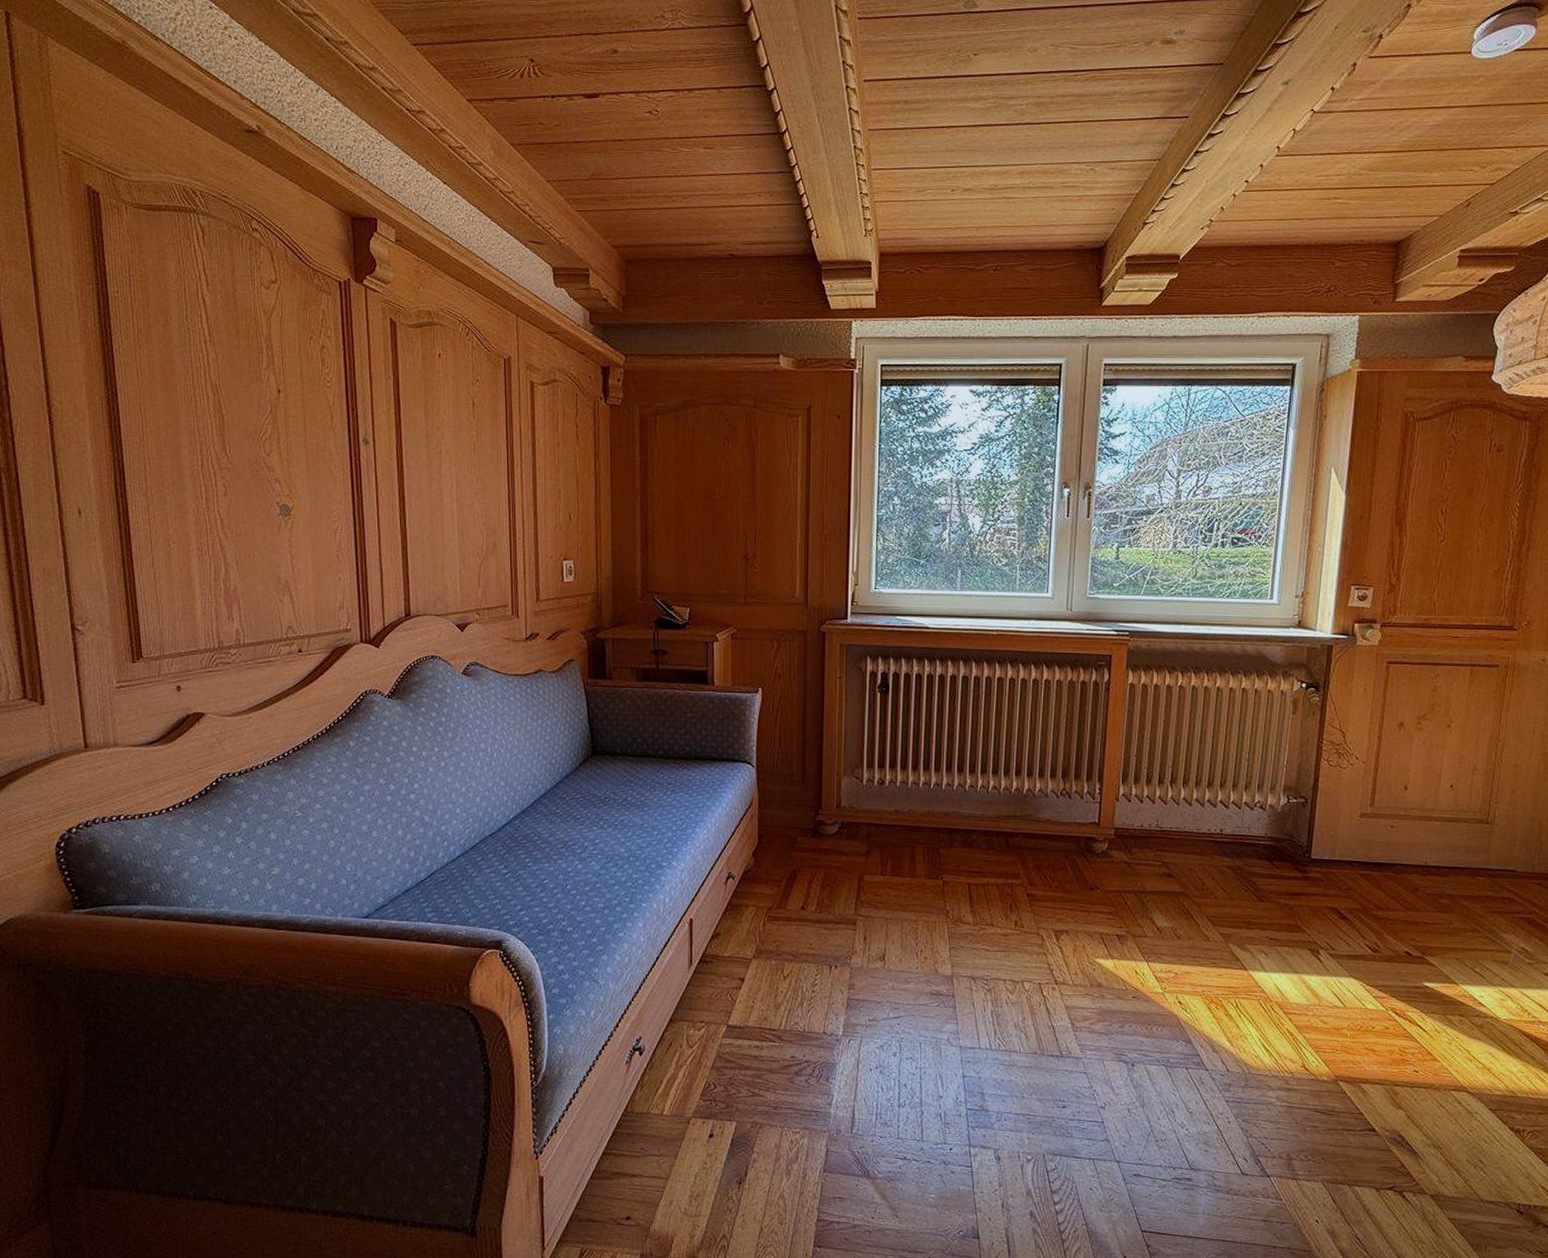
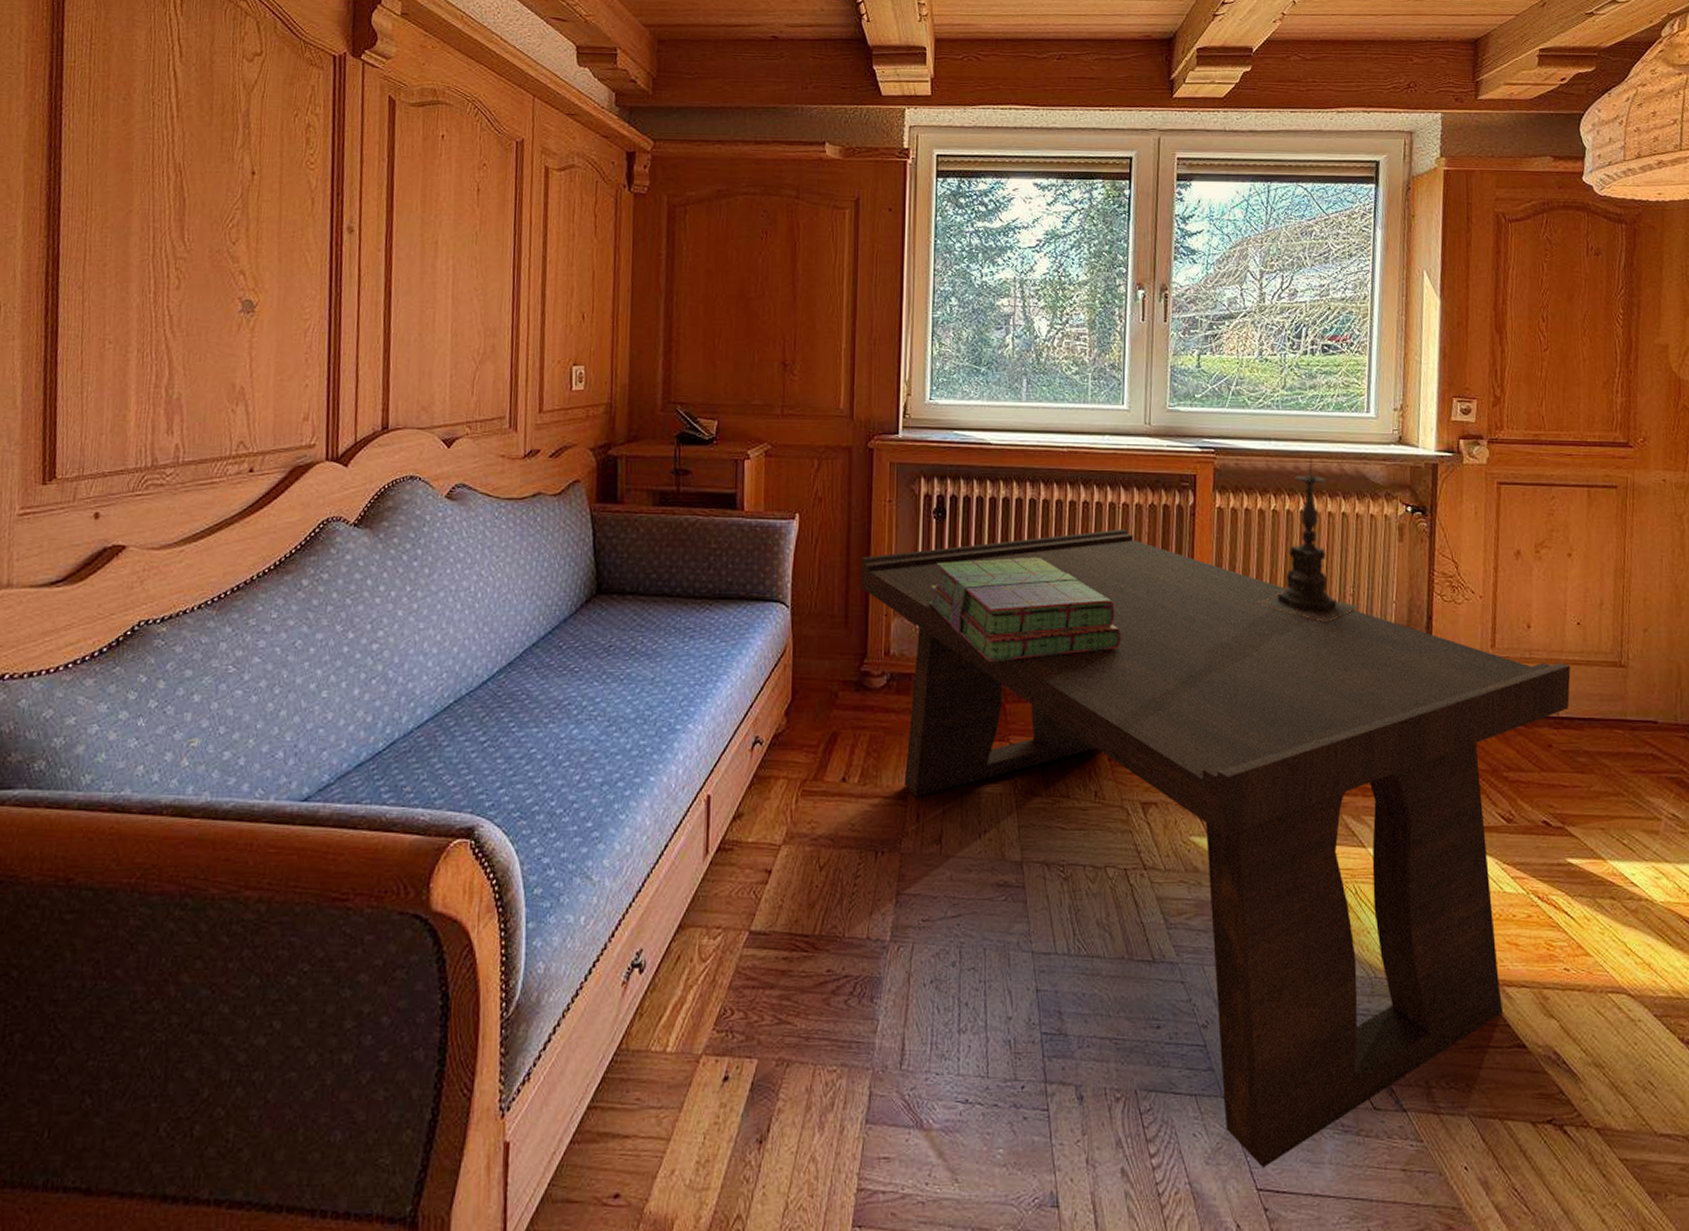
coffee table: none [815,702,1441,1216] -> present [860,528,1571,1169]
stack of books: none [874,725,1041,815] -> present [929,557,1121,663]
candle holder: none [1160,638,1254,784] -> present [1255,456,1360,623]

